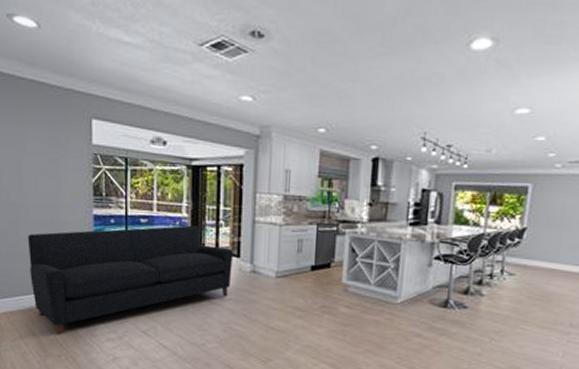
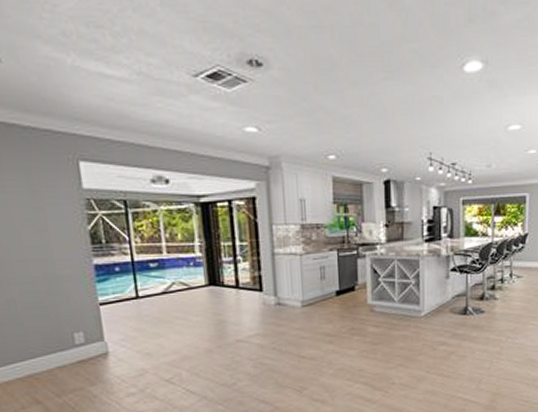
sofa: present [28,225,234,336] -> none [17,264,256,399]

